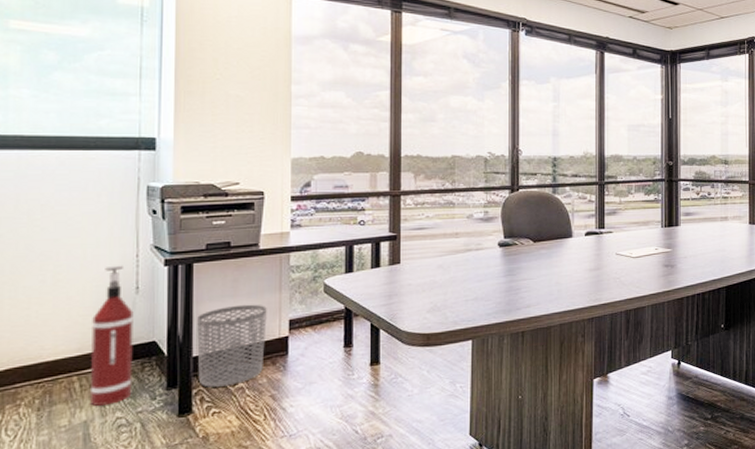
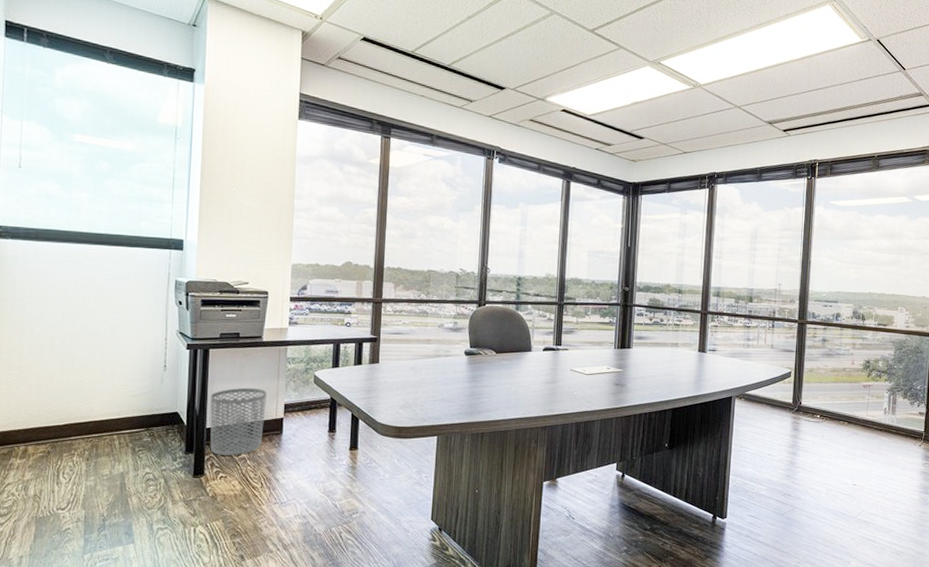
fire extinguisher: present [89,265,134,406] -> none [126,345,162,461]

